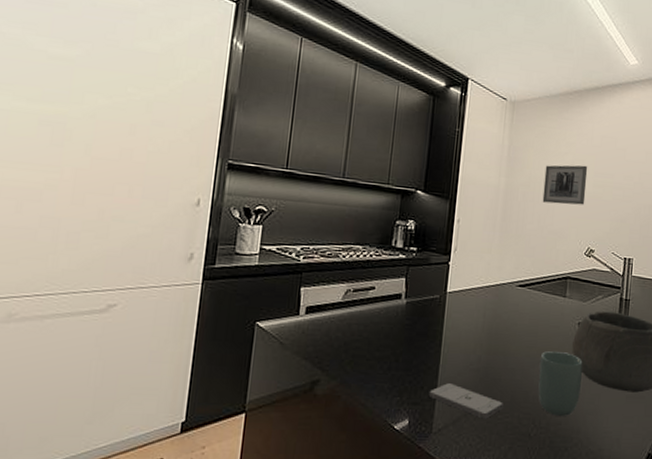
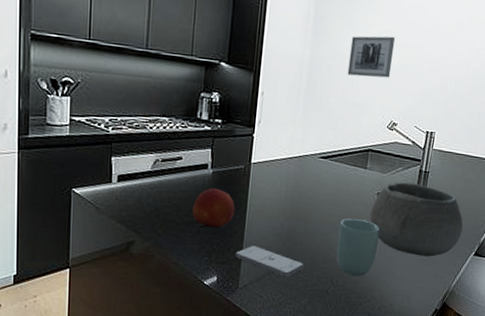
fruit: none [384,319,430,364] -> present [192,187,235,229]

